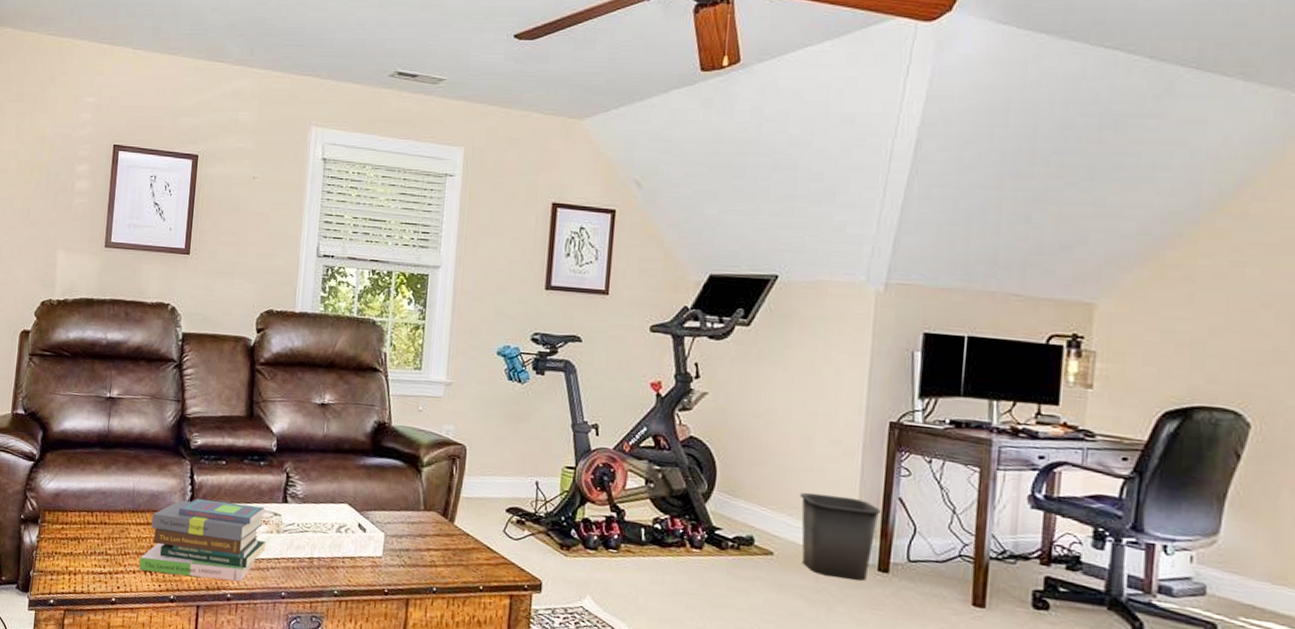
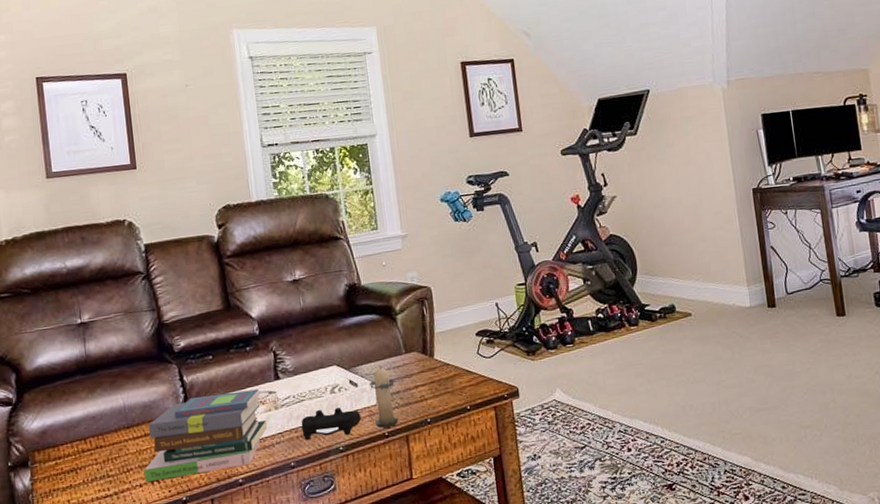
game controller: none [299,546,363,581] -> present [301,407,361,441]
candle: none [375,516,407,585] -> present [370,365,399,428]
waste bin: present [800,492,882,581] -> none [701,254,762,322]

